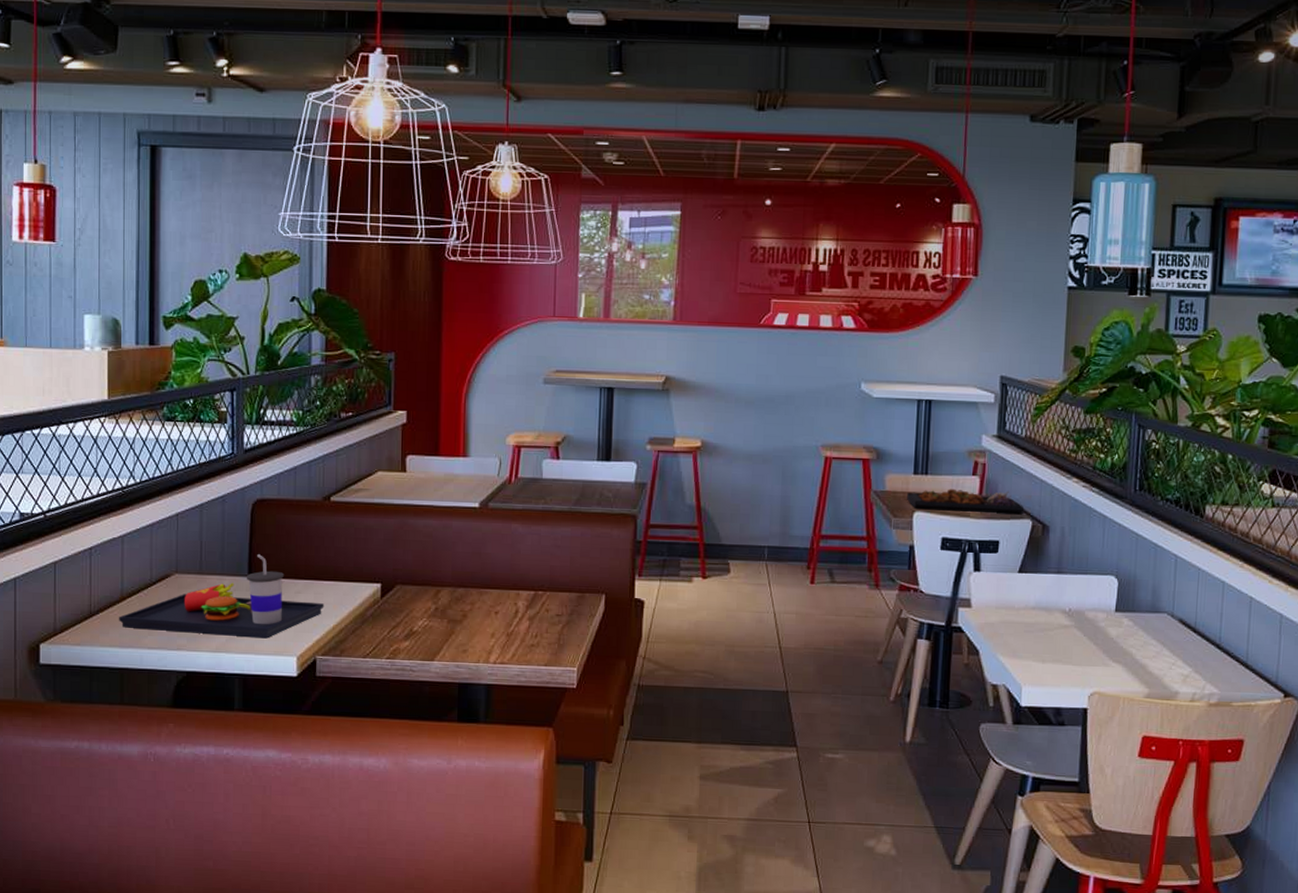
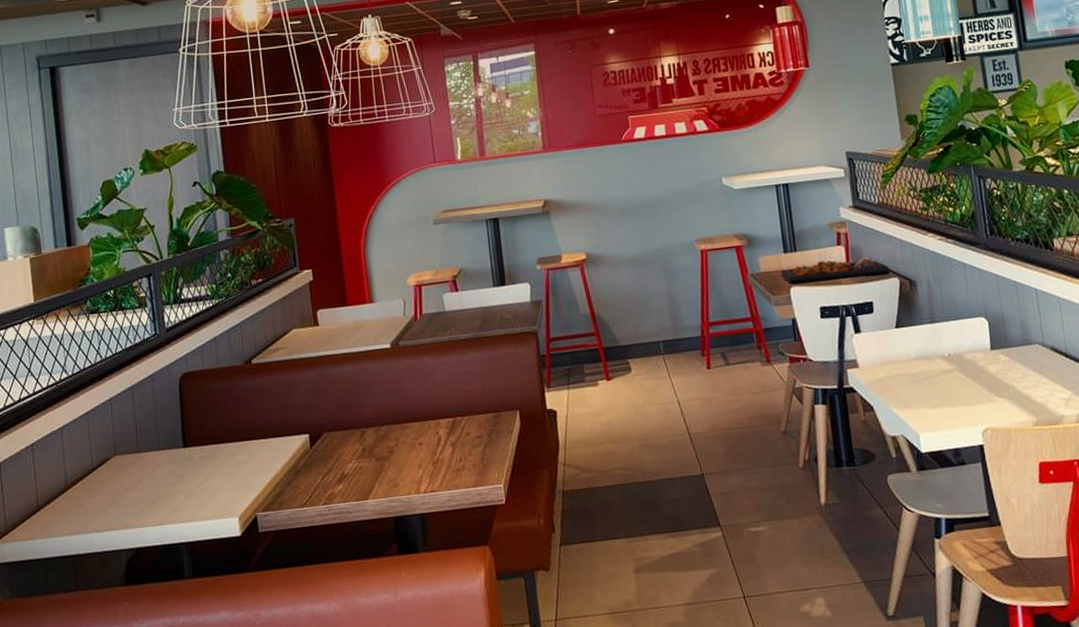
food tray: present [118,554,325,639] -> none [65,425,259,516]

